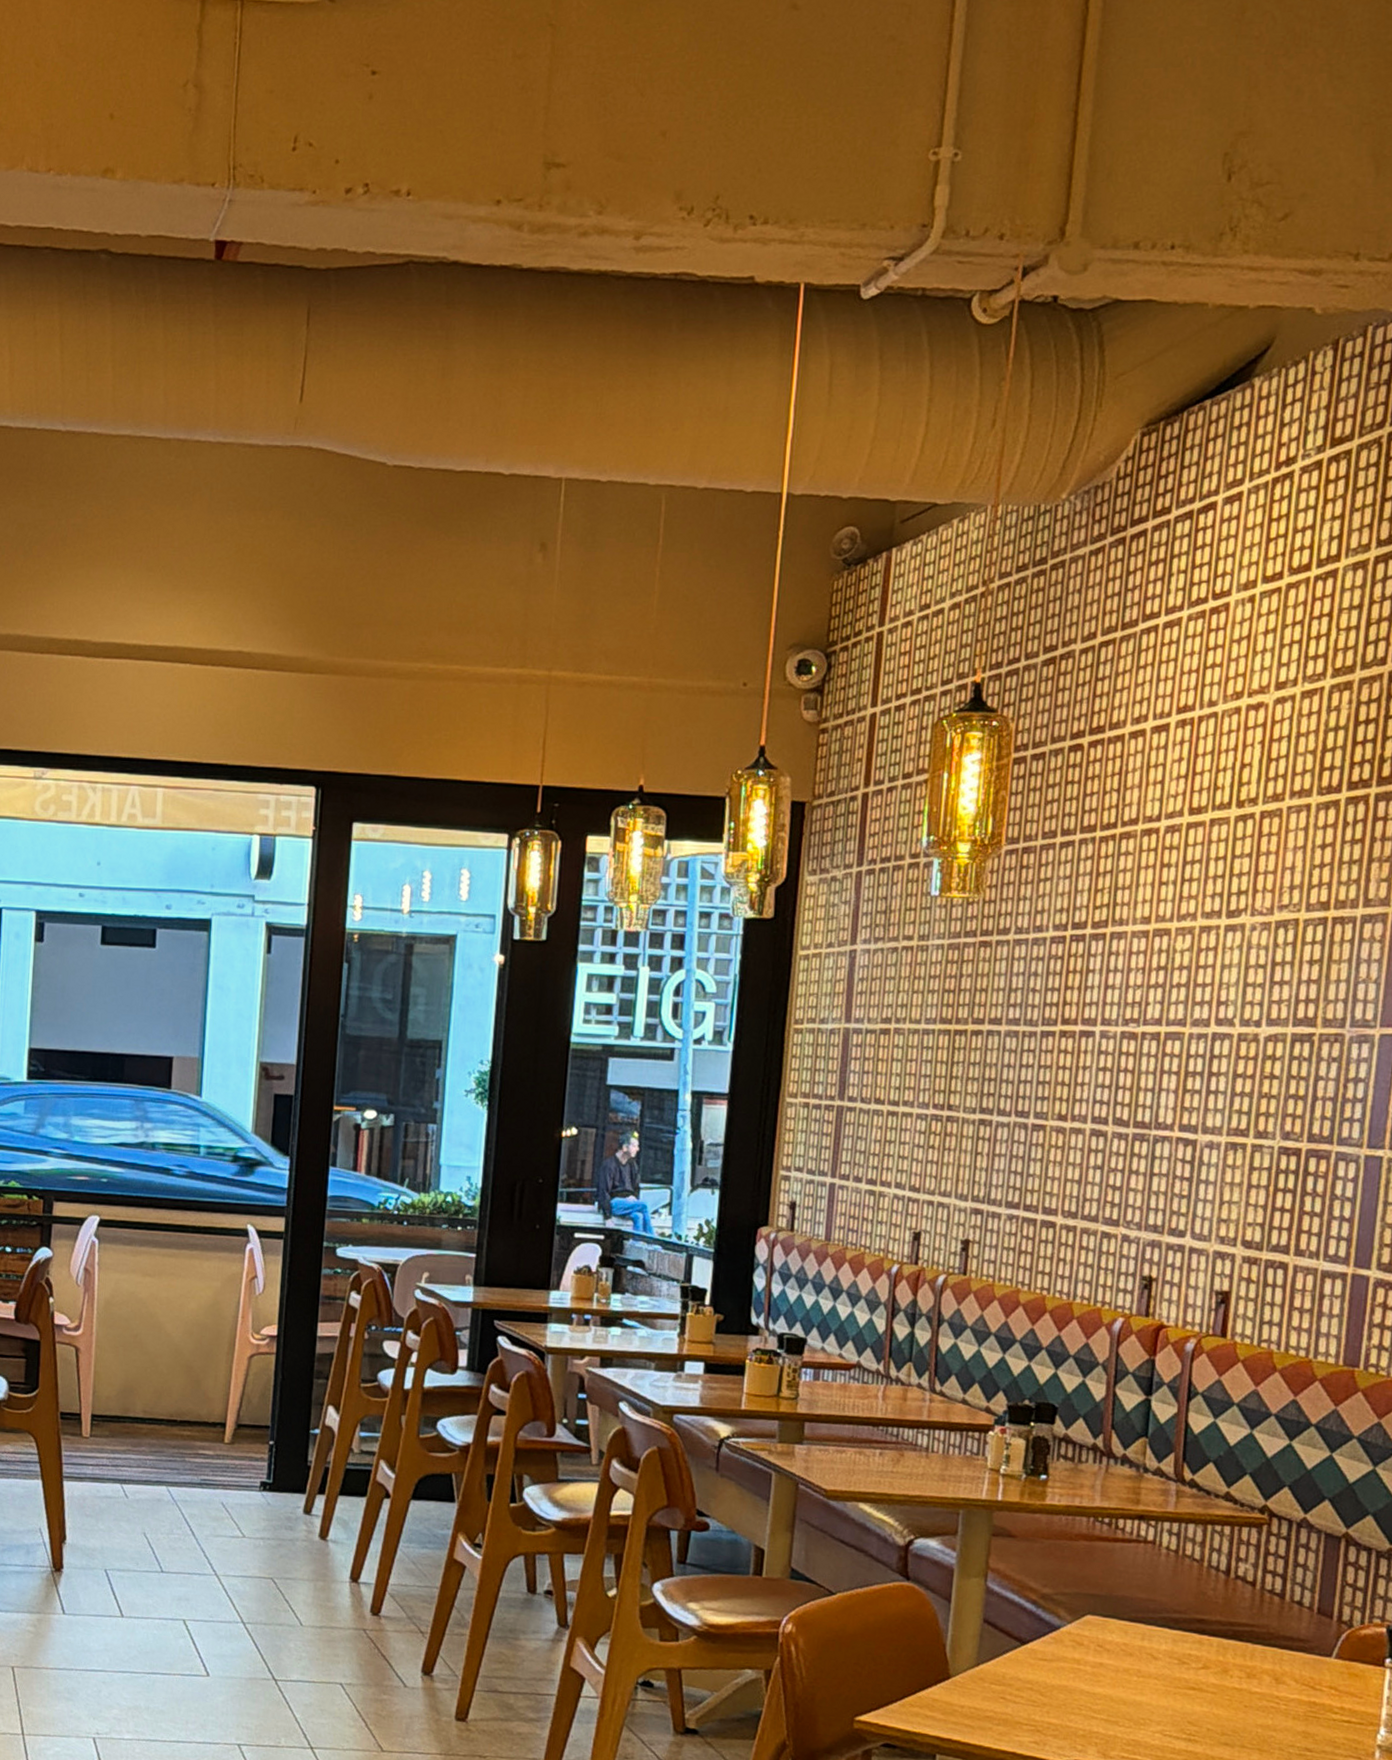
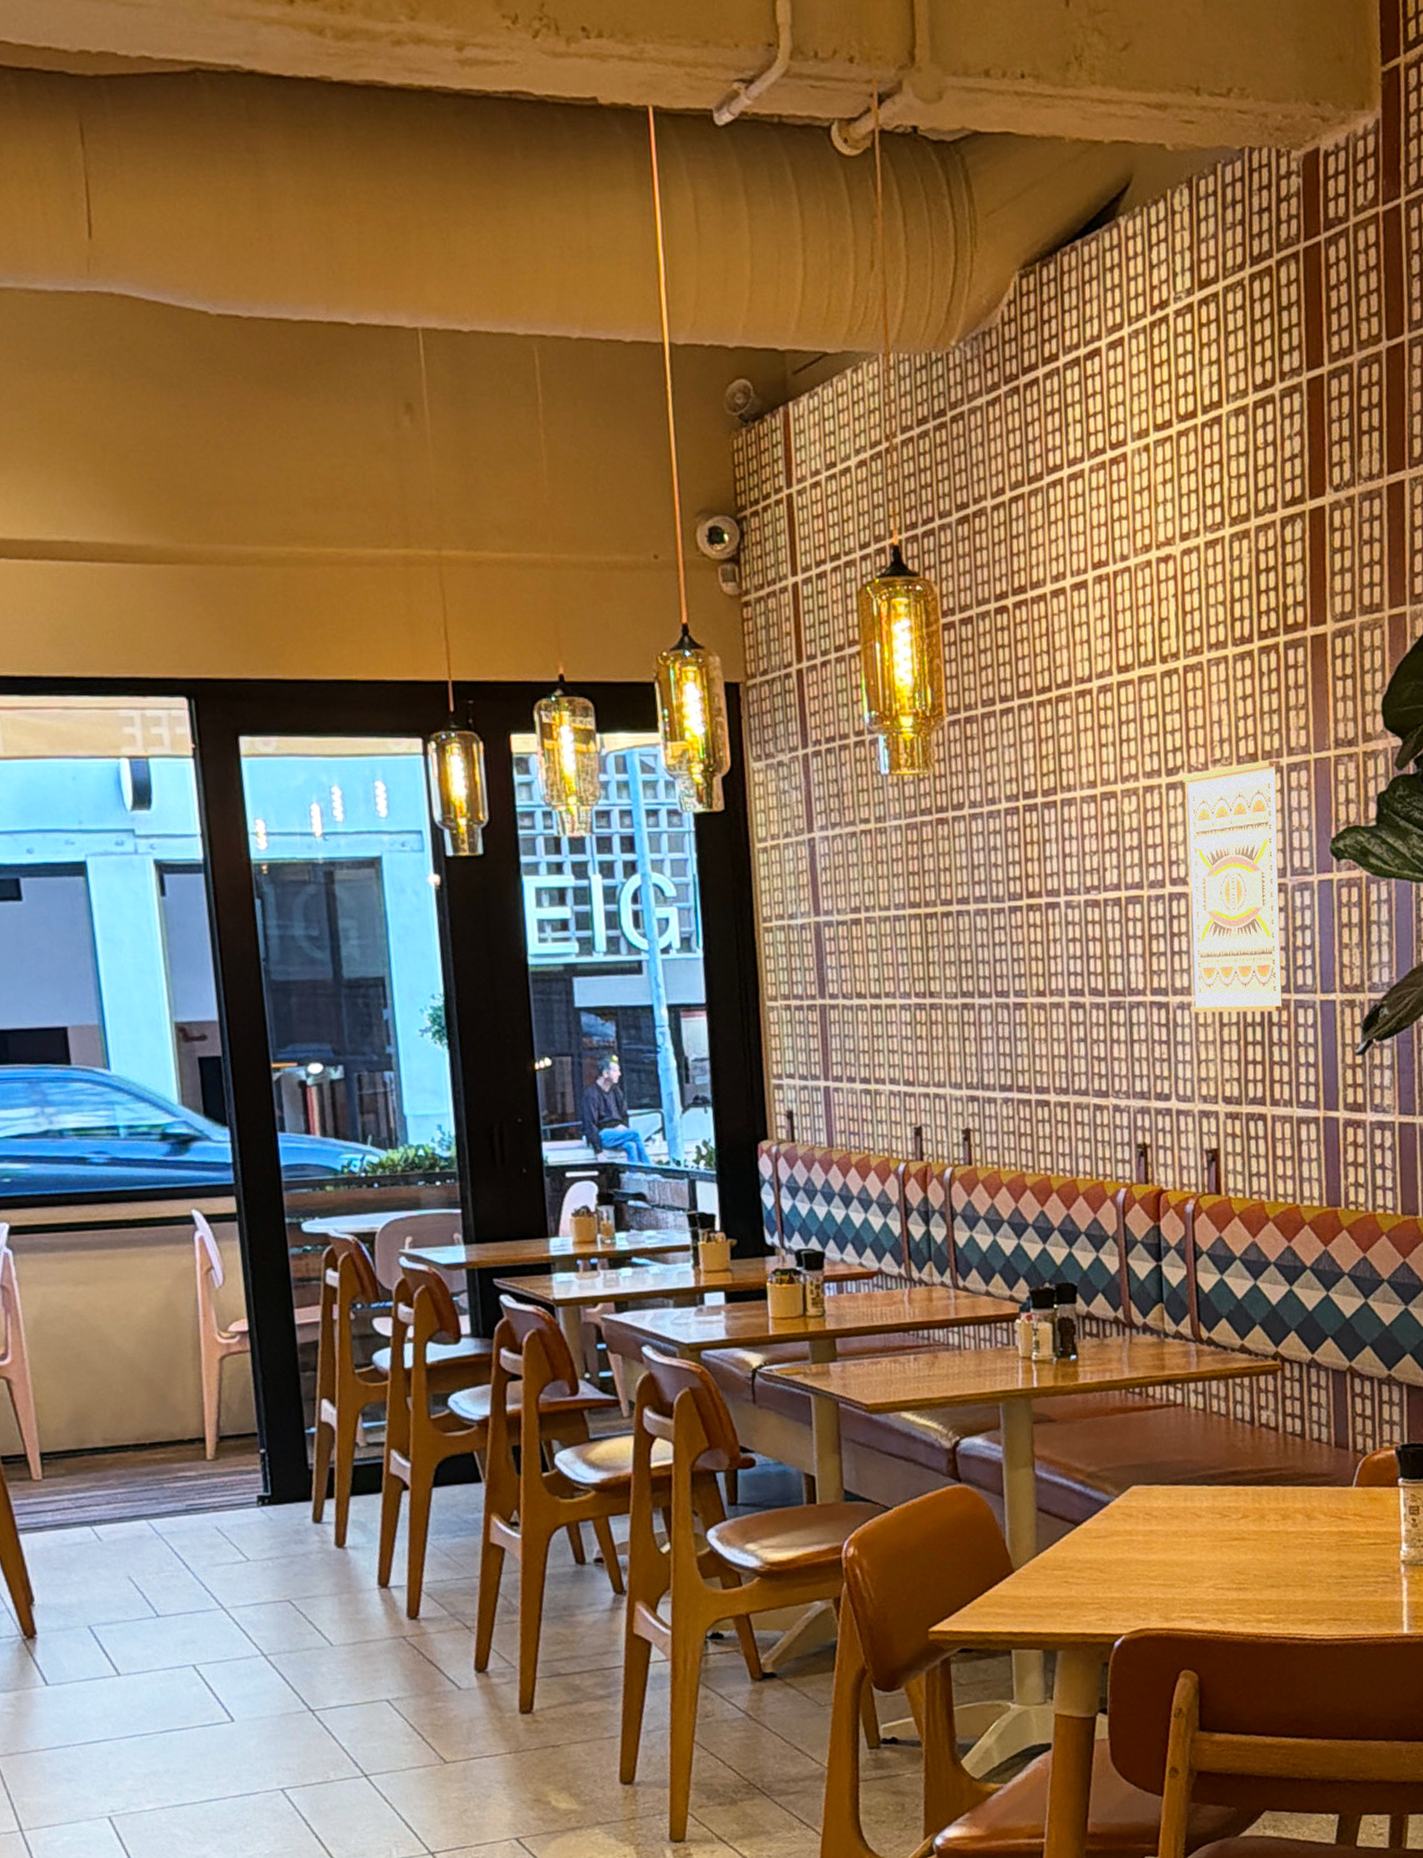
wall art: none [1218,910,1355,1162] -> present [1182,760,1288,1013]

